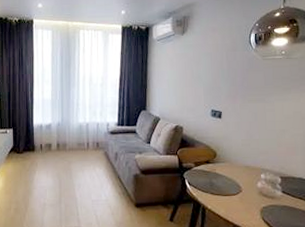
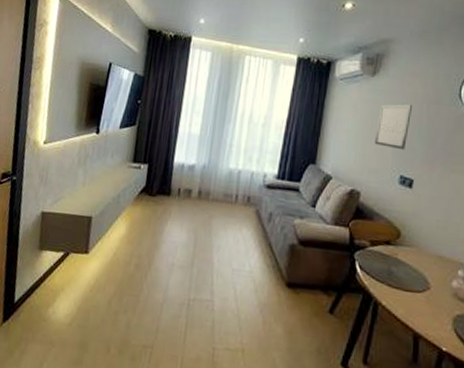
wall art: none [189,53,215,90] -> present [375,104,412,150]

